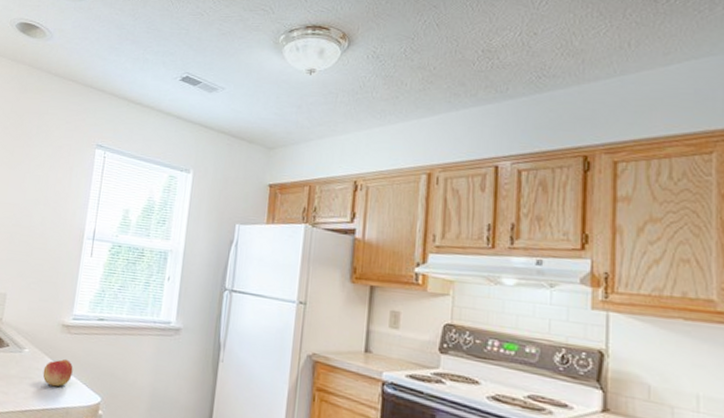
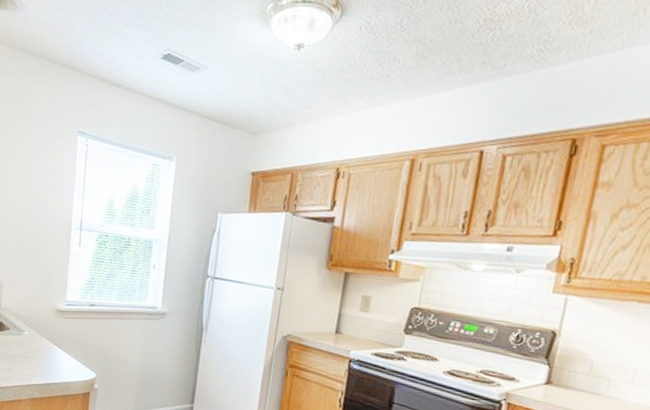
apple: present [42,359,73,387] -> none [42,340,70,365]

